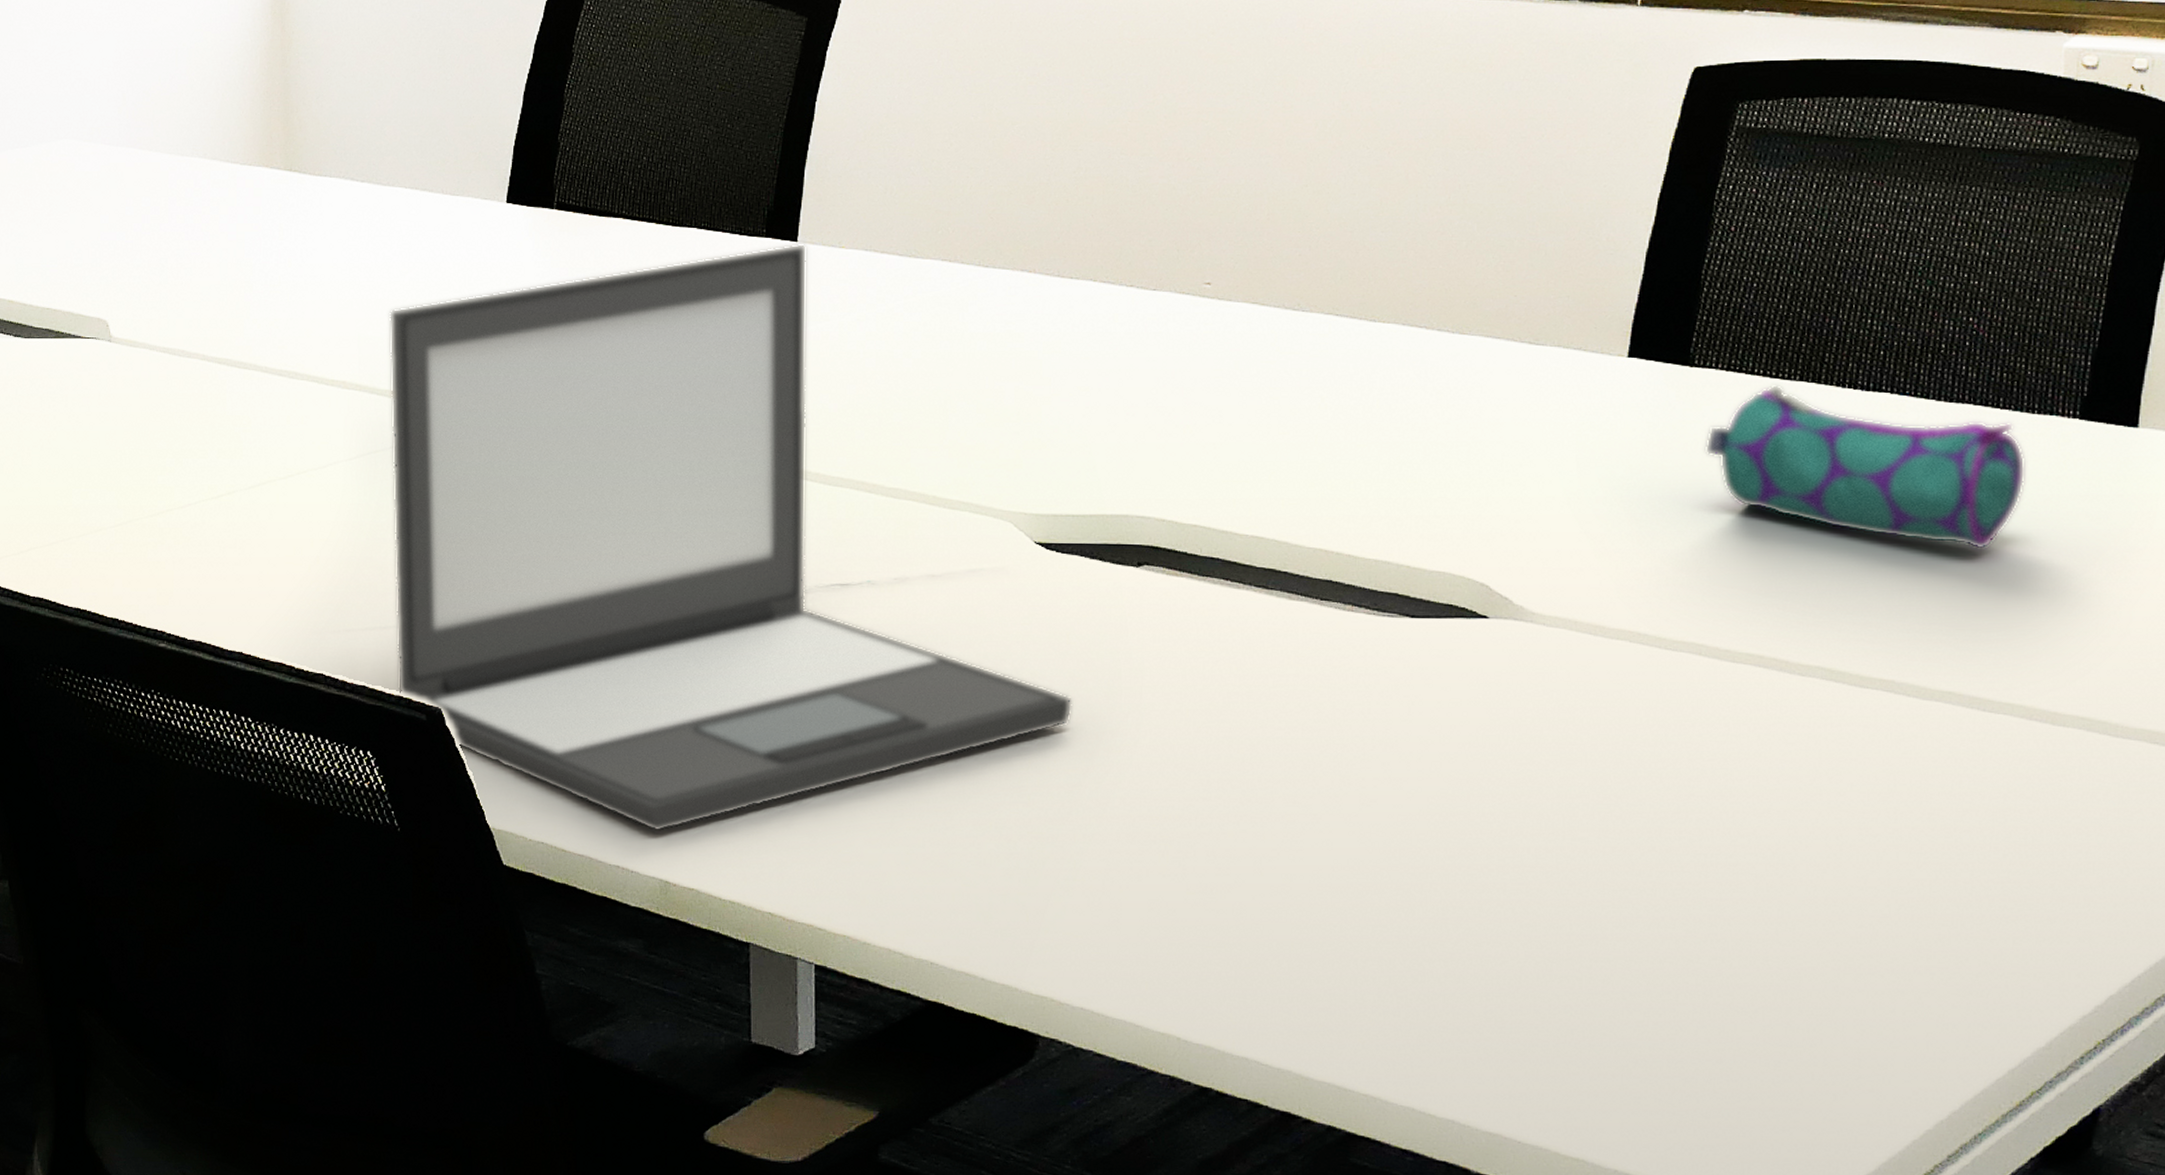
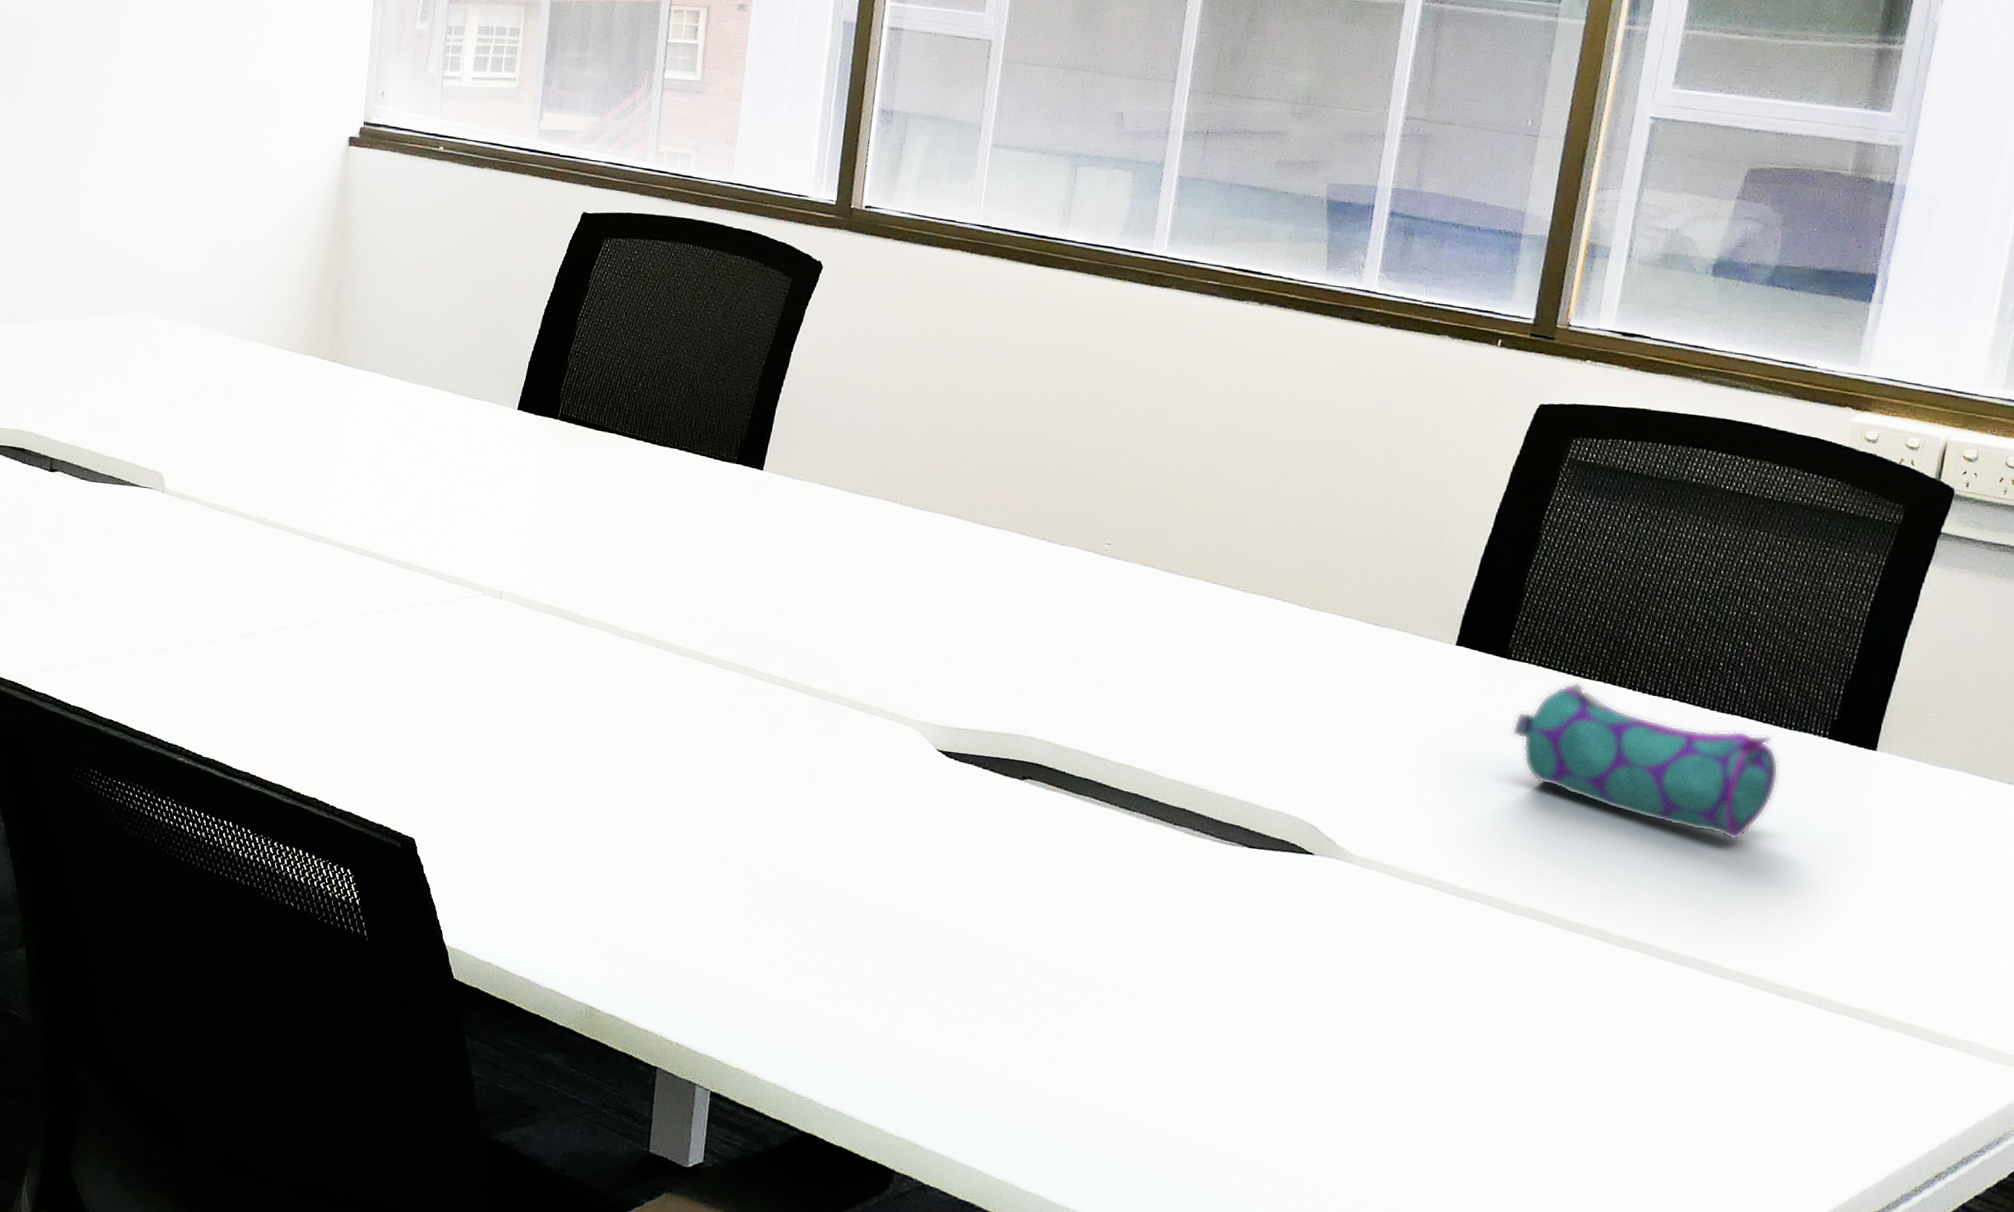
laptop: present [388,243,1072,832] -> none [379,472,954,965]

